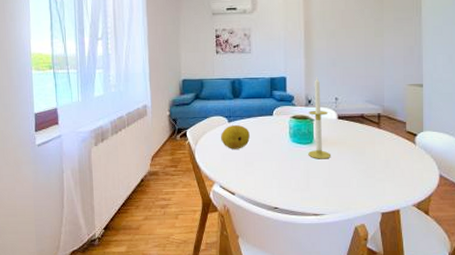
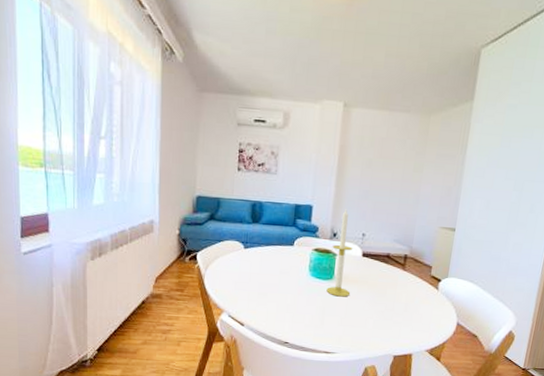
fruit: present [221,125,250,149] -> none [234,252,267,279]

